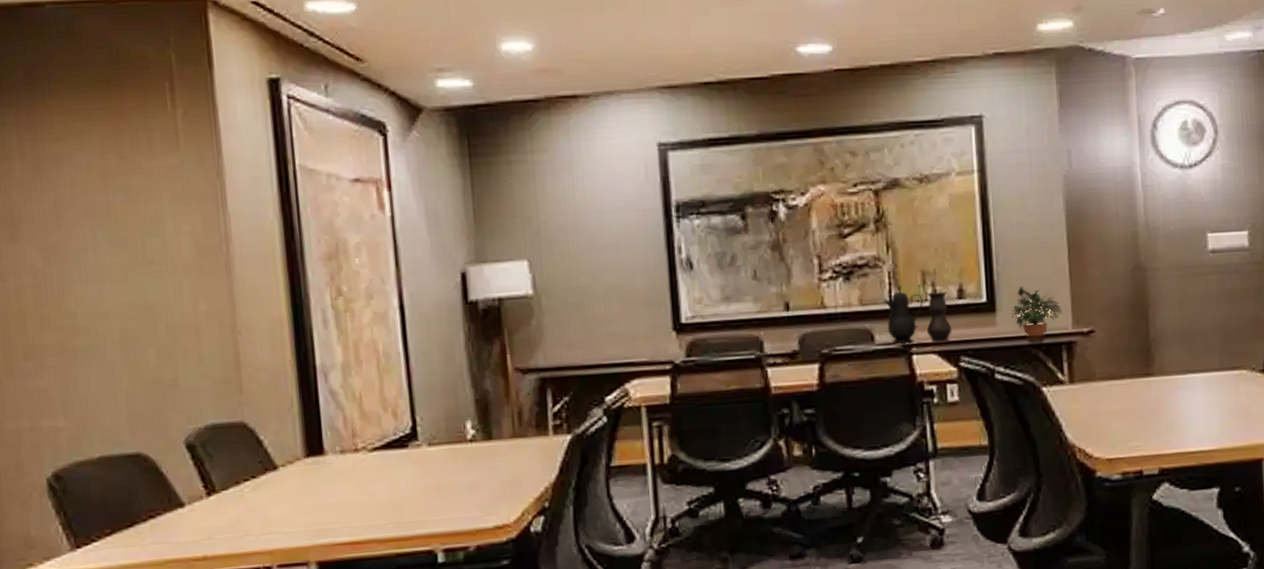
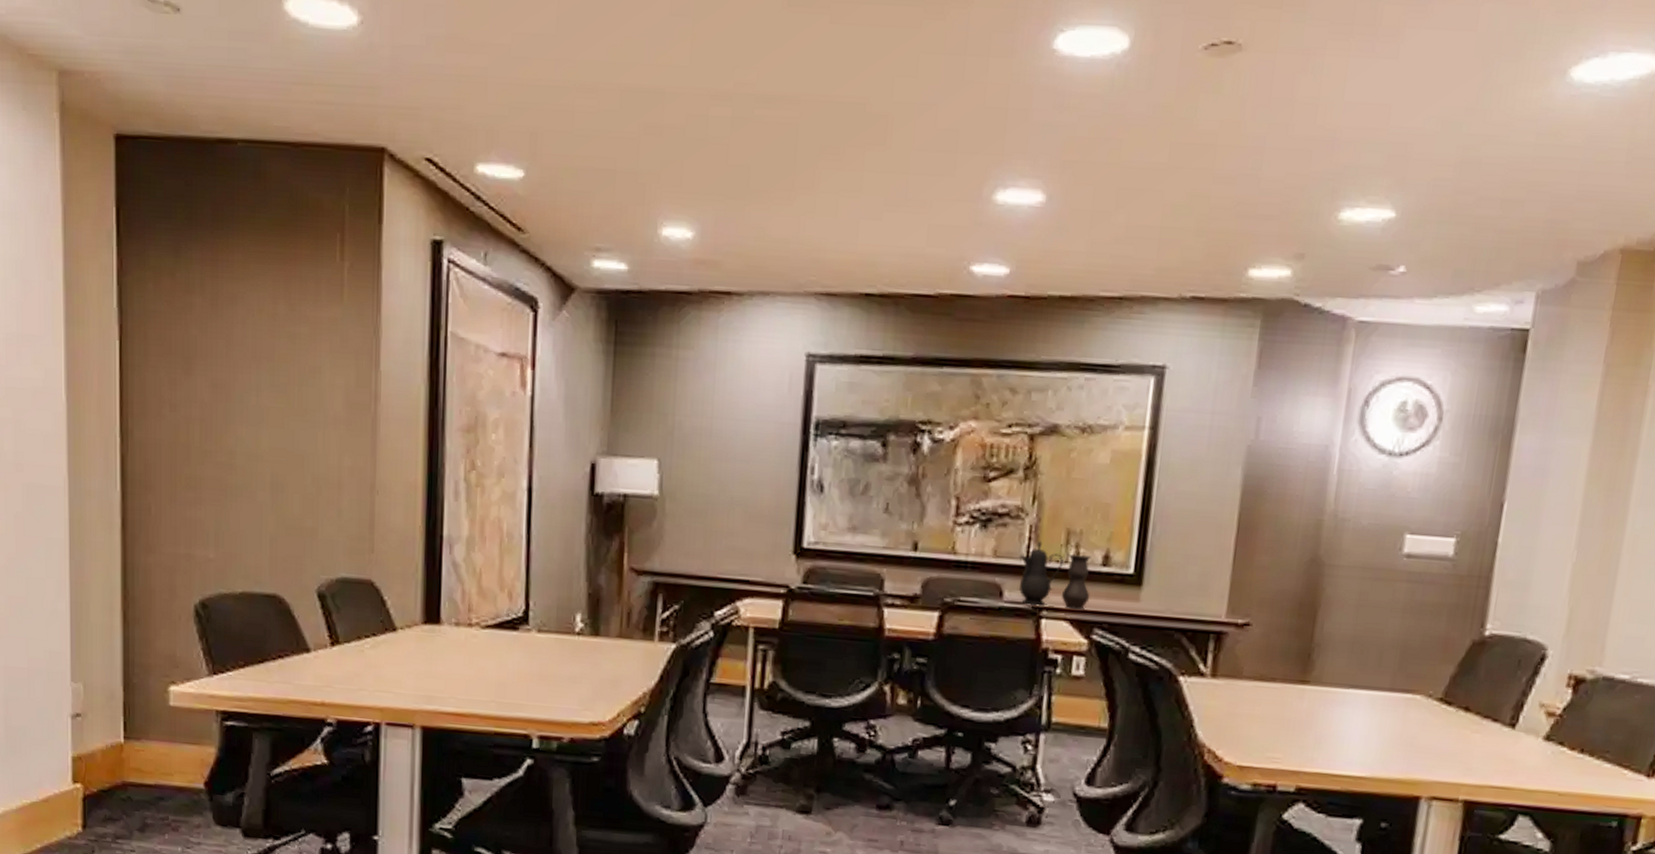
potted plant: present [1012,287,1062,344] -> none [1159,563,1218,628]

